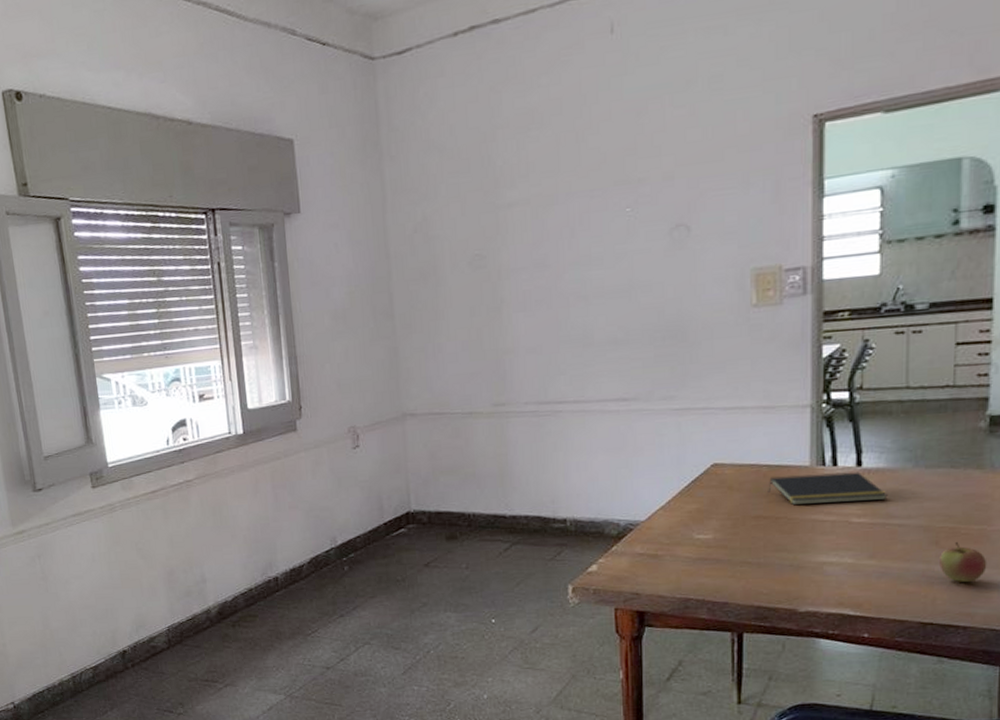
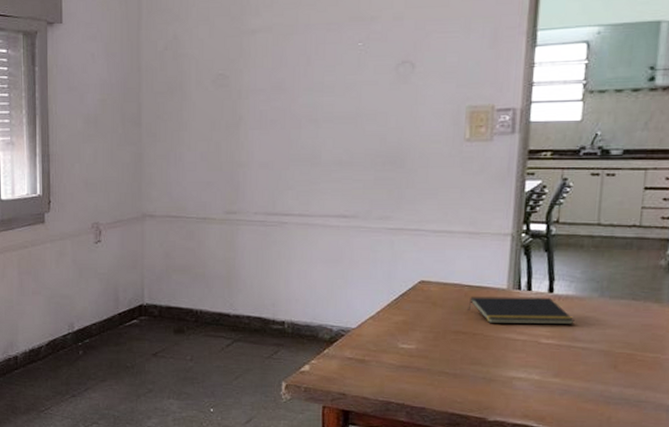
apple: present [939,541,987,583] -> none [616,366,659,405]

